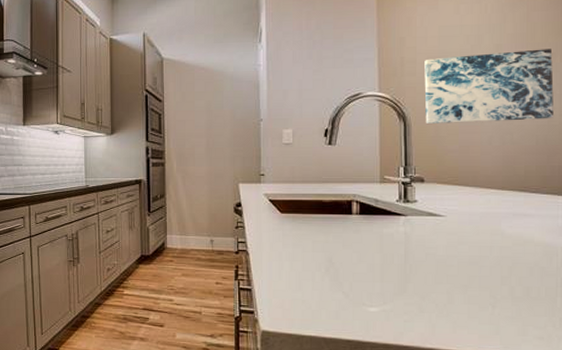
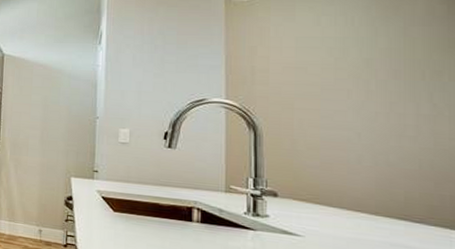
wall art: present [424,49,554,124] -> none [278,66,441,143]

